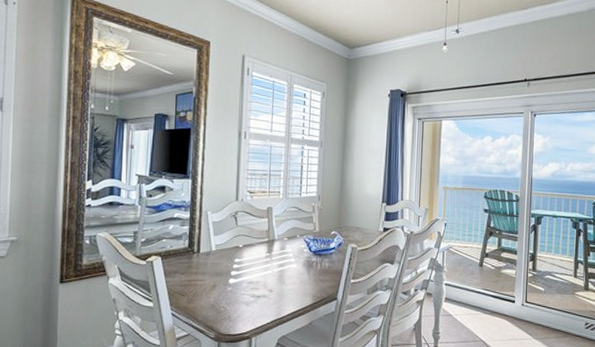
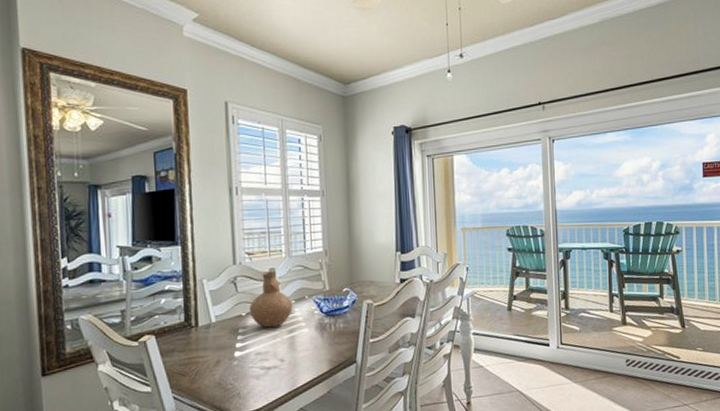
vase: none [246,210,285,260] -> present [250,271,293,328]

